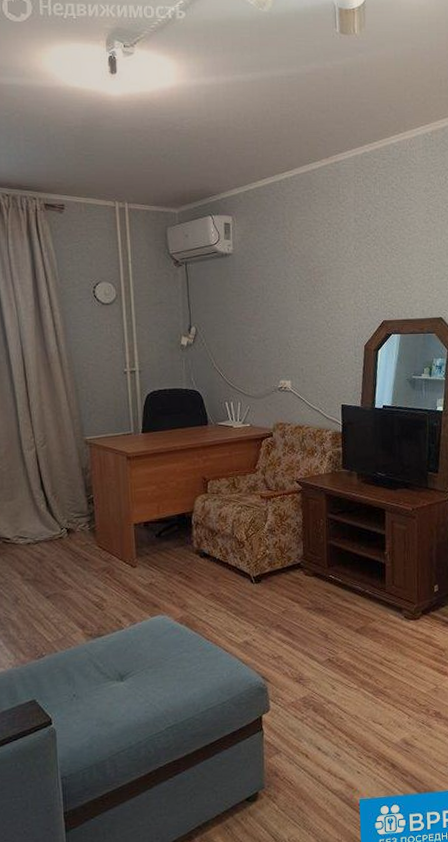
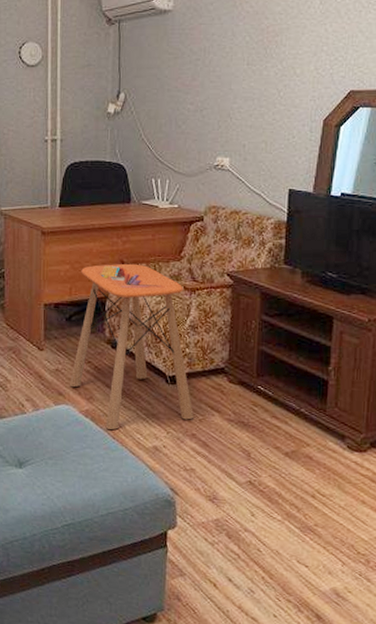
side table: none [164,479,277,633] -> present [70,263,194,430]

